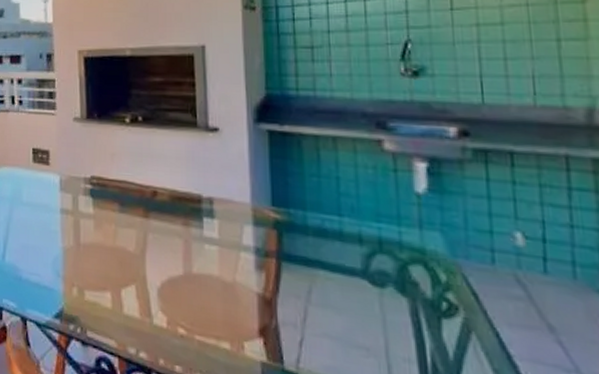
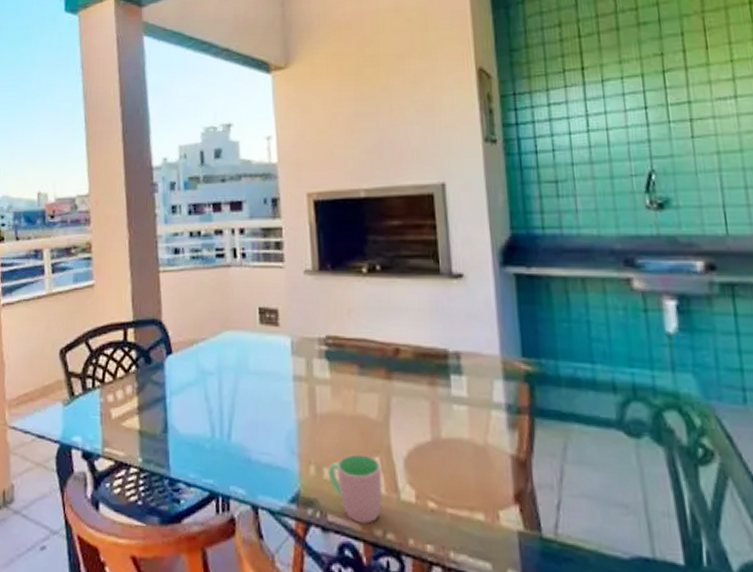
cup: none [89,280,137,342] -> present [328,454,382,524]

